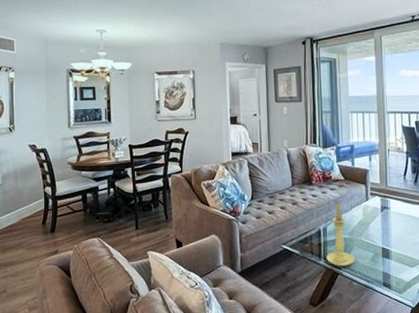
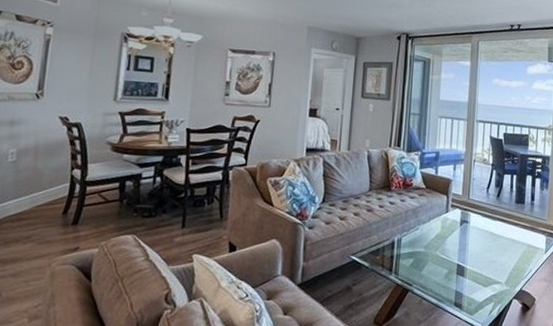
candle holder: present [326,203,354,266] -> none [397,213,427,282]

